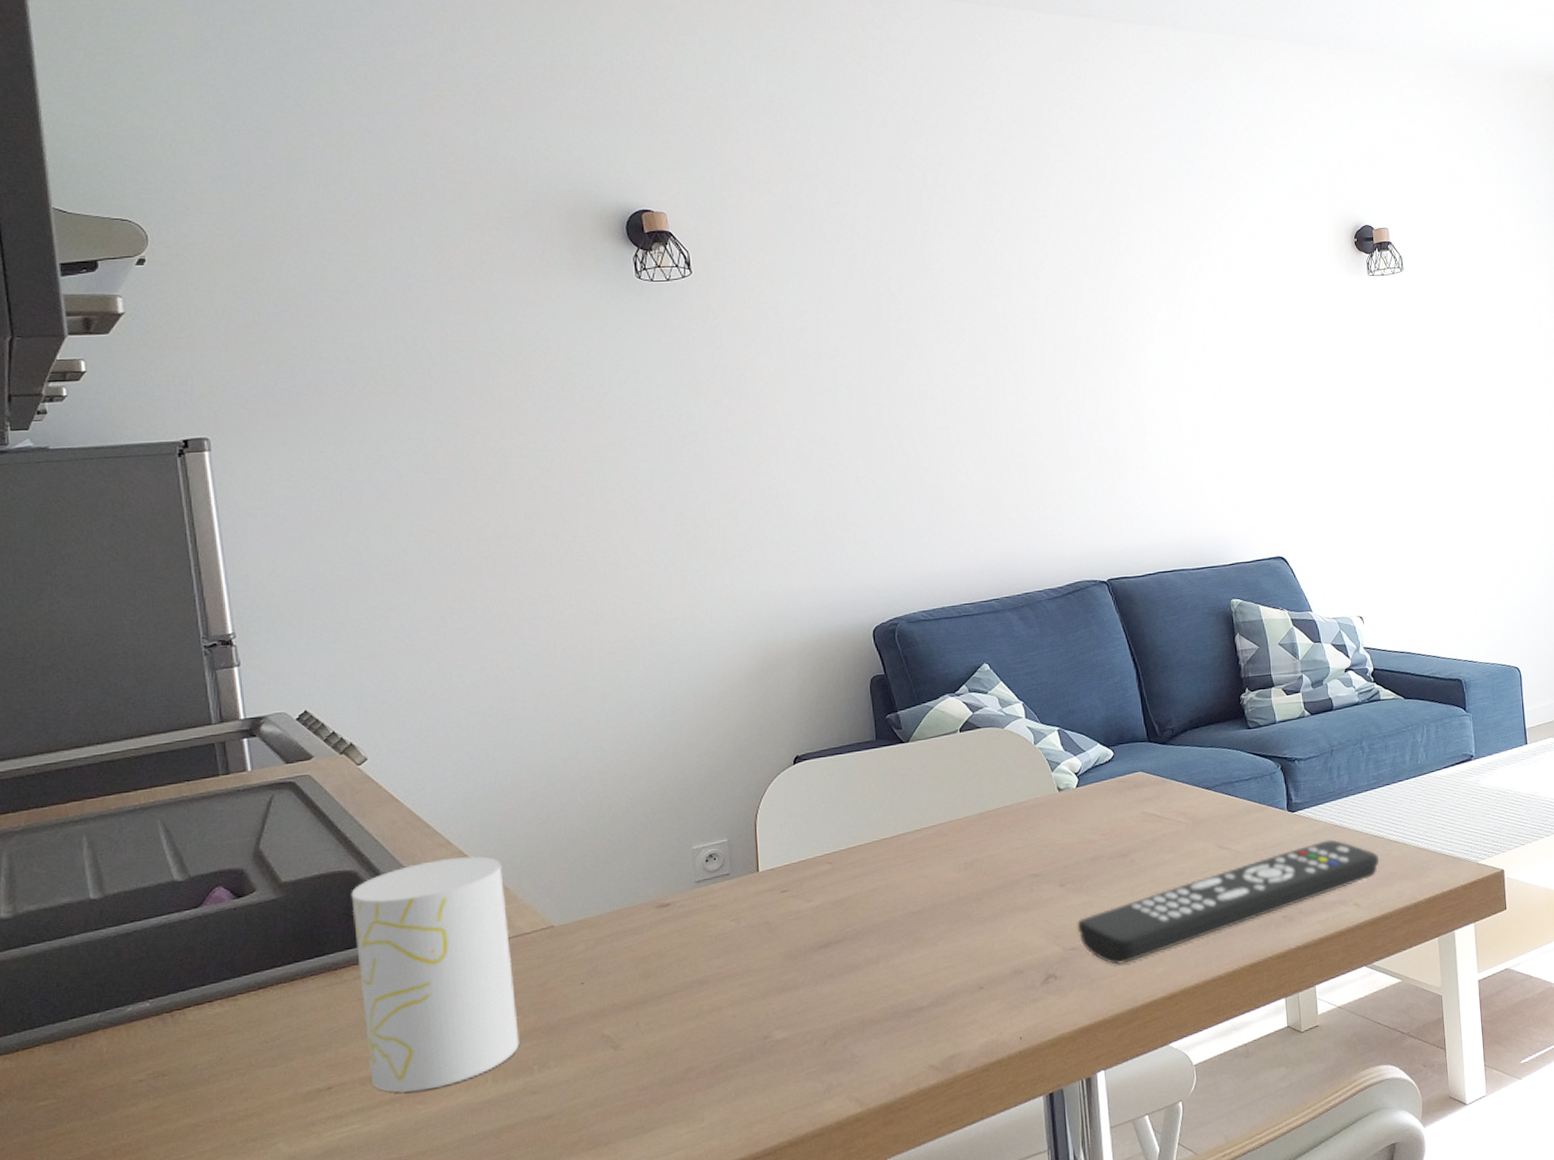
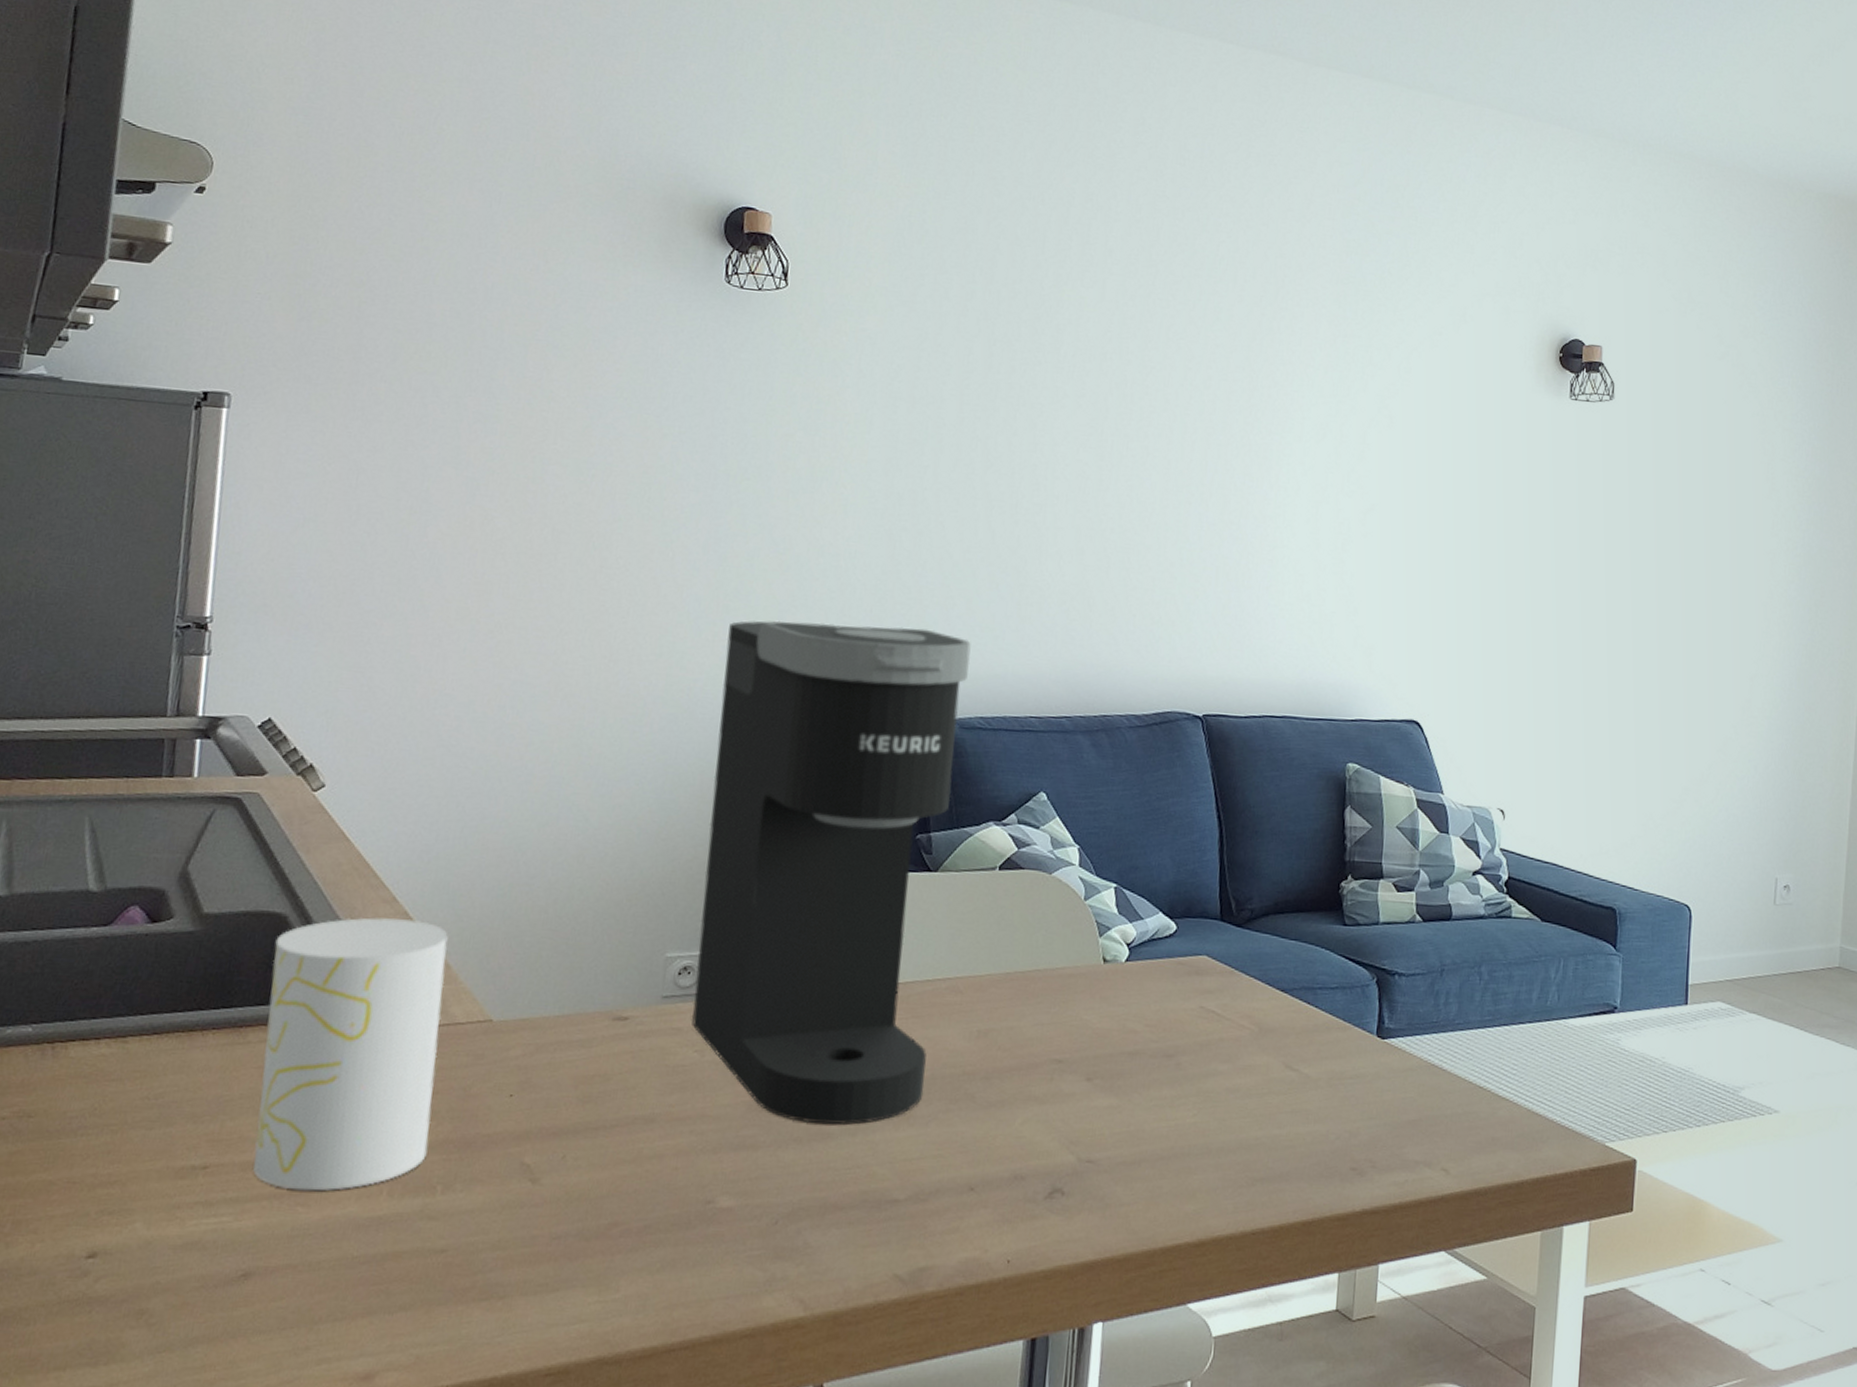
coffee maker: none [695,546,929,961] -> present [691,620,971,1125]
remote control: present [1077,839,1380,965] -> none [1098,1081,1482,1192]

